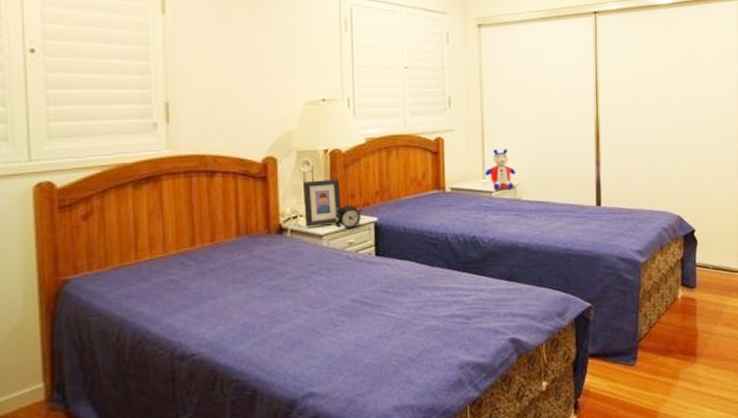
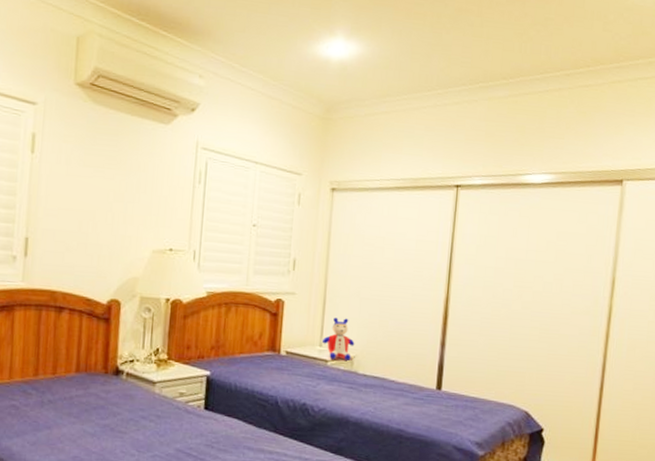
picture frame: present [302,179,341,227] -> none [140,327,178,373]
alarm clock: present [334,205,363,229] -> none [168,356,197,379]

